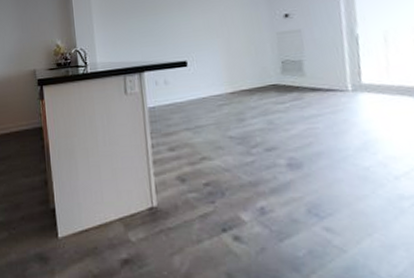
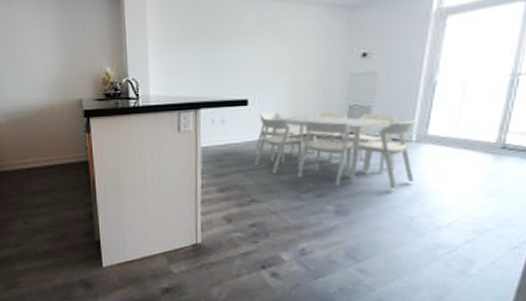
dining set: none [198,67,360,140] -> present [253,111,416,189]

